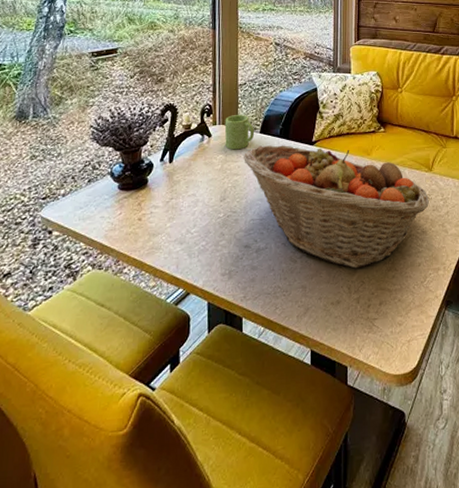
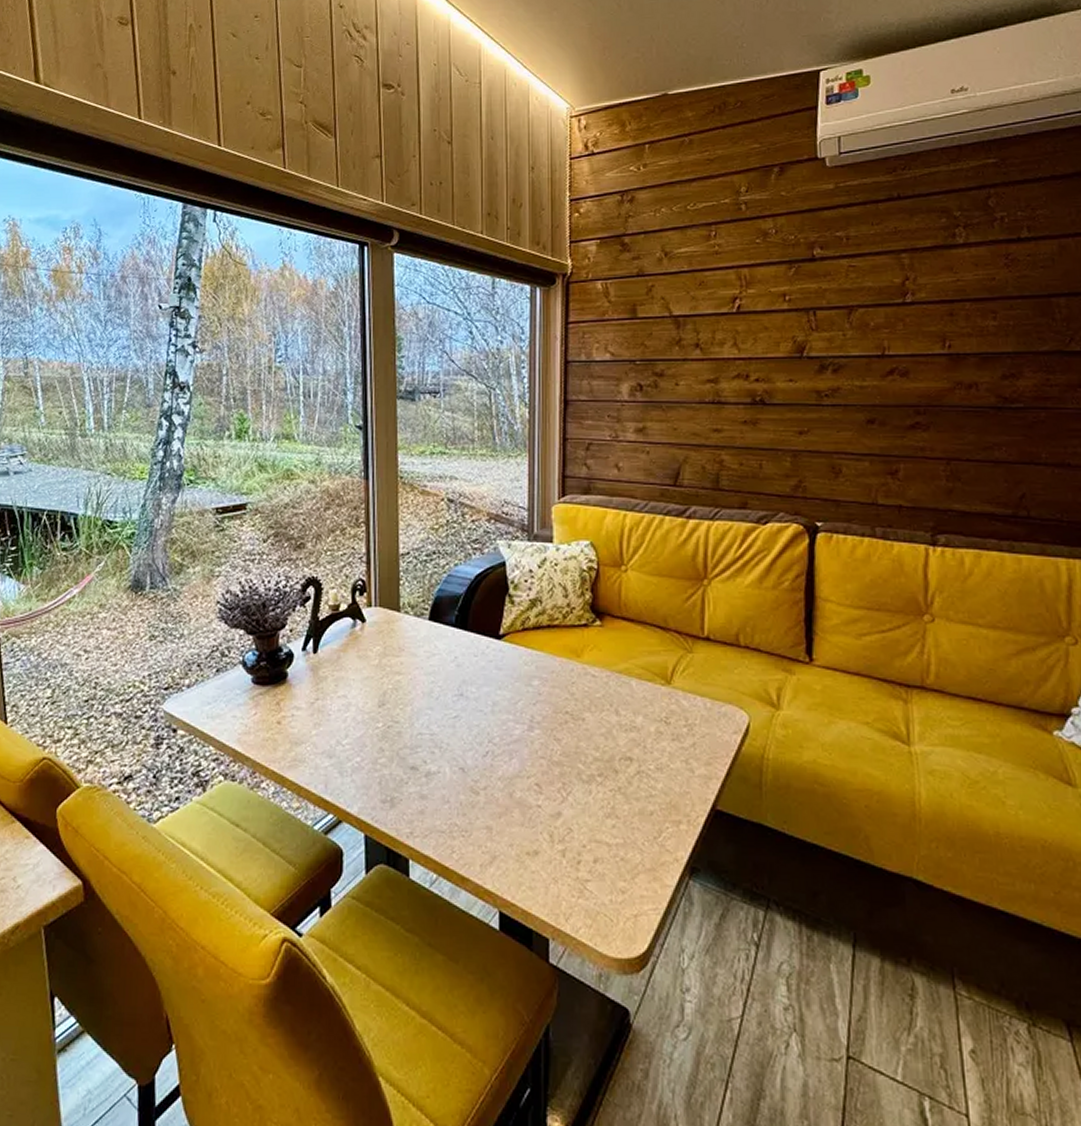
mug: present [224,115,255,150] -> none [382,595,422,641]
fruit basket: present [243,145,429,269] -> none [406,637,666,811]

